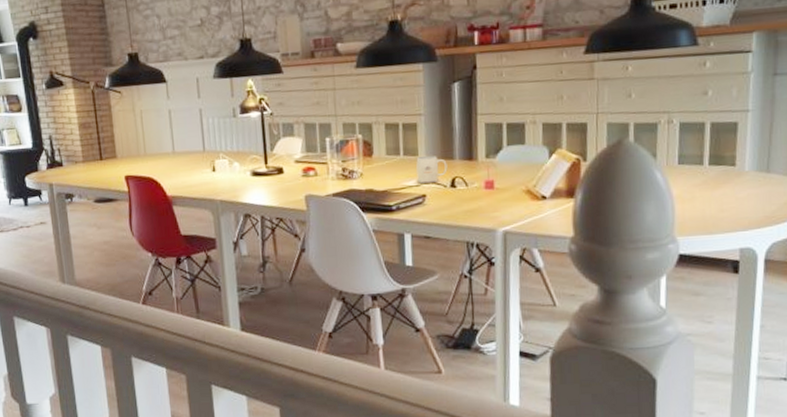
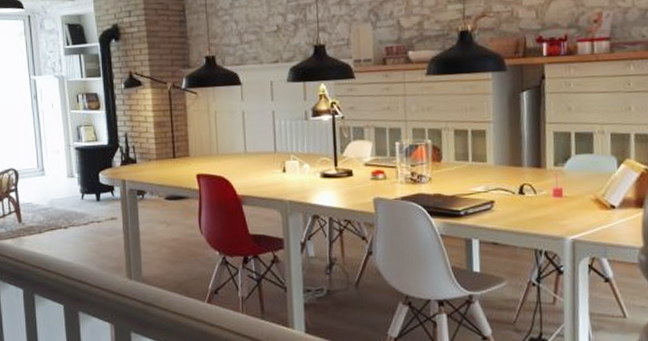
mug: present [415,155,448,184] -> none [484,161,516,190]

